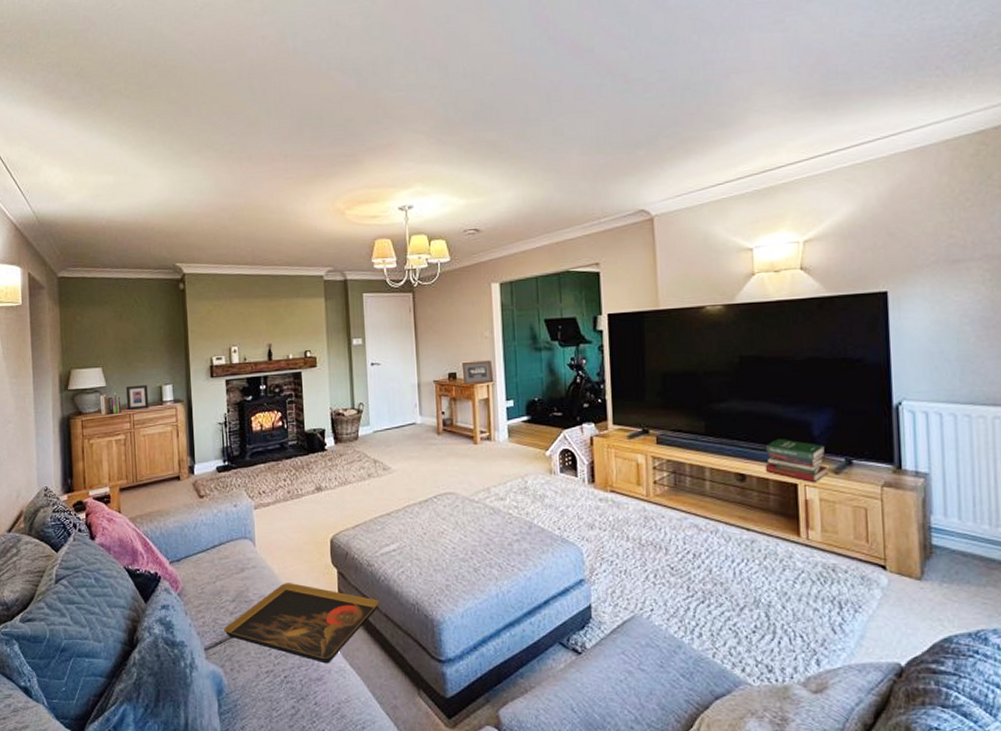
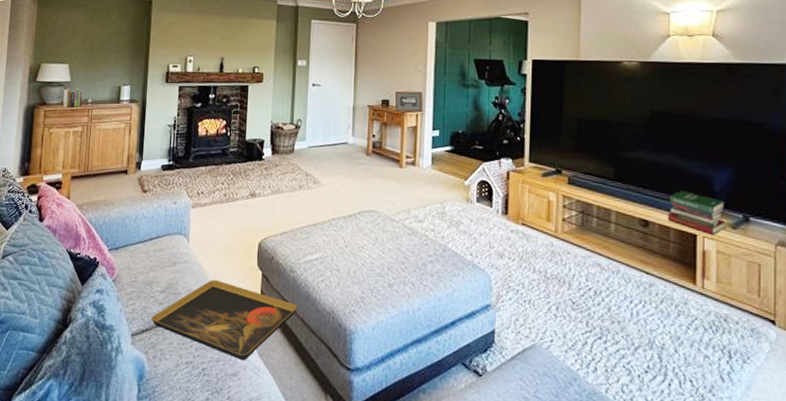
picture frame: present [126,384,149,411] -> none [87,83,108,106]

